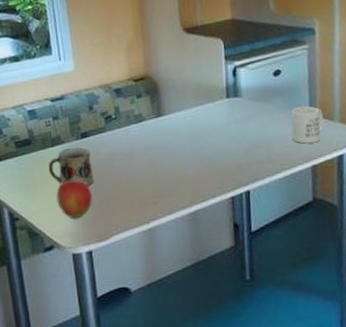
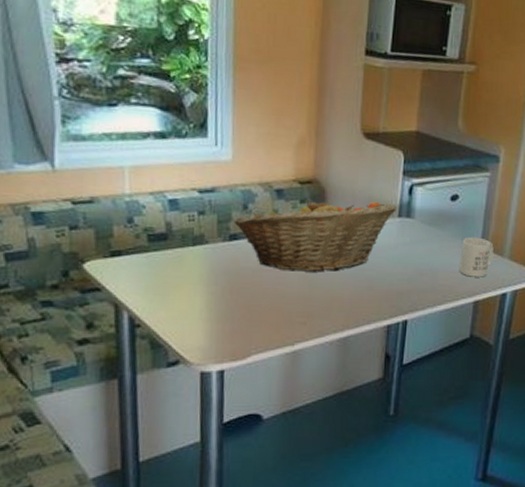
mug: present [48,147,93,186] -> none [184,249,238,297]
apple: present [56,180,92,219] -> none [190,287,233,332]
fruit basket: none [83,87,225,159] -> present [234,197,398,272]

